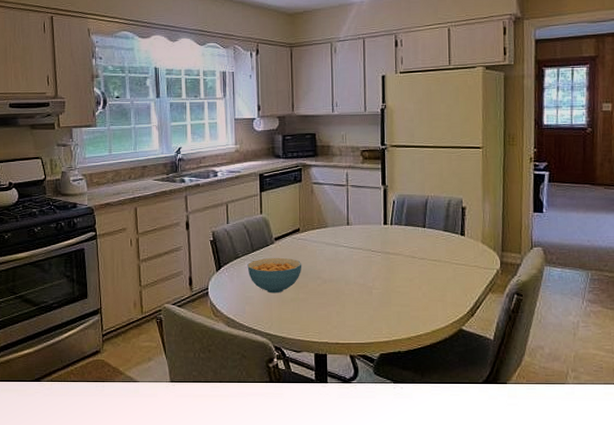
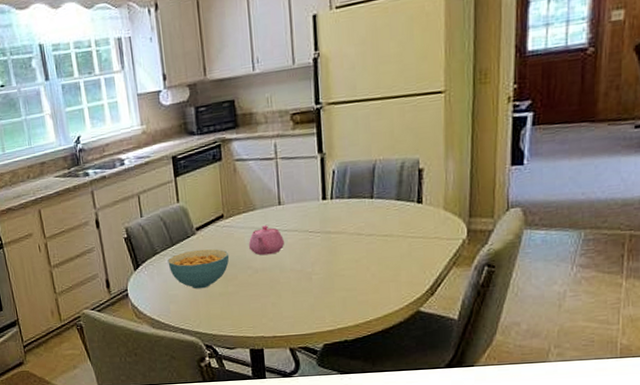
teapot: none [319,242,351,268] -> present [248,225,285,256]

